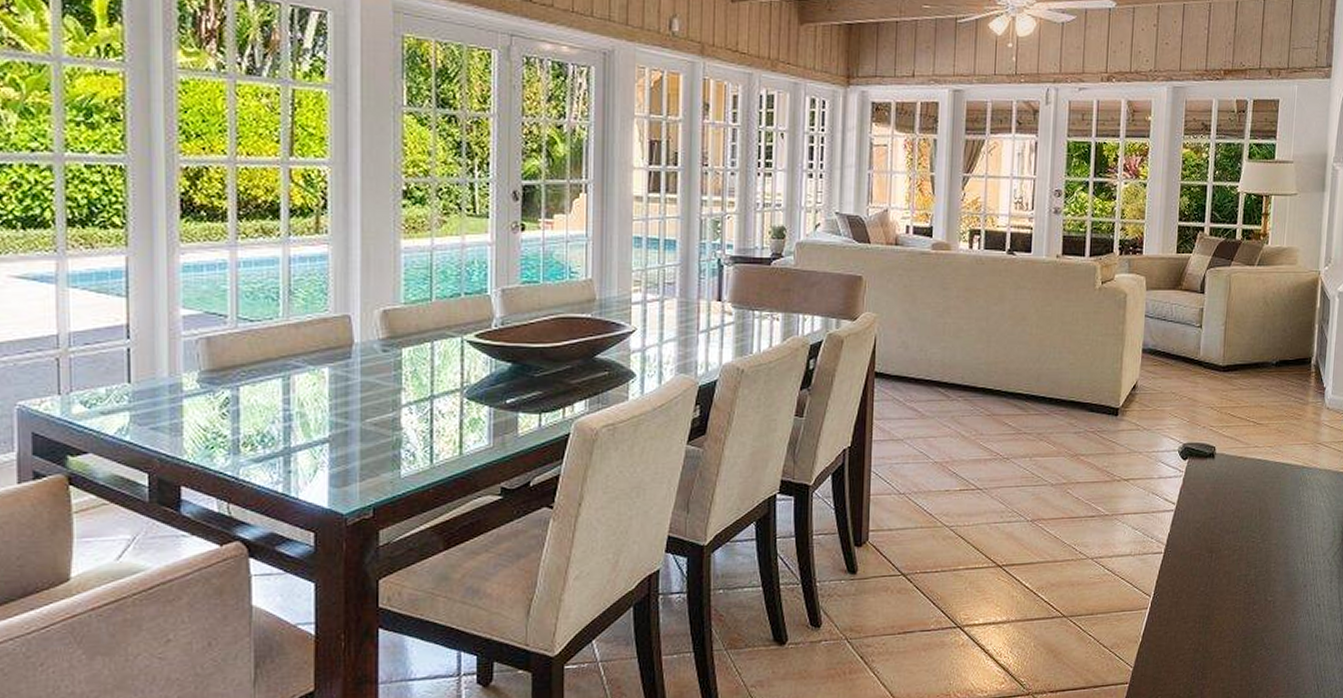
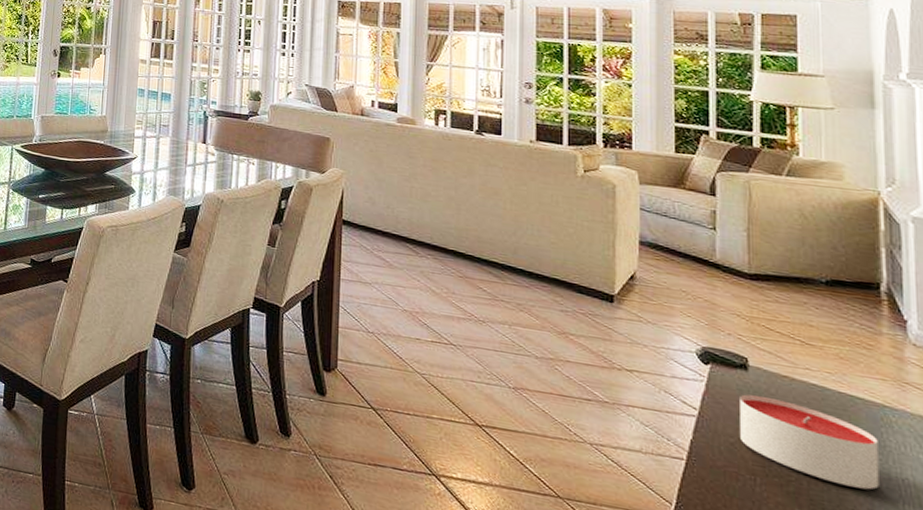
candle: none [1204,479,1296,544] -> present [740,394,879,490]

